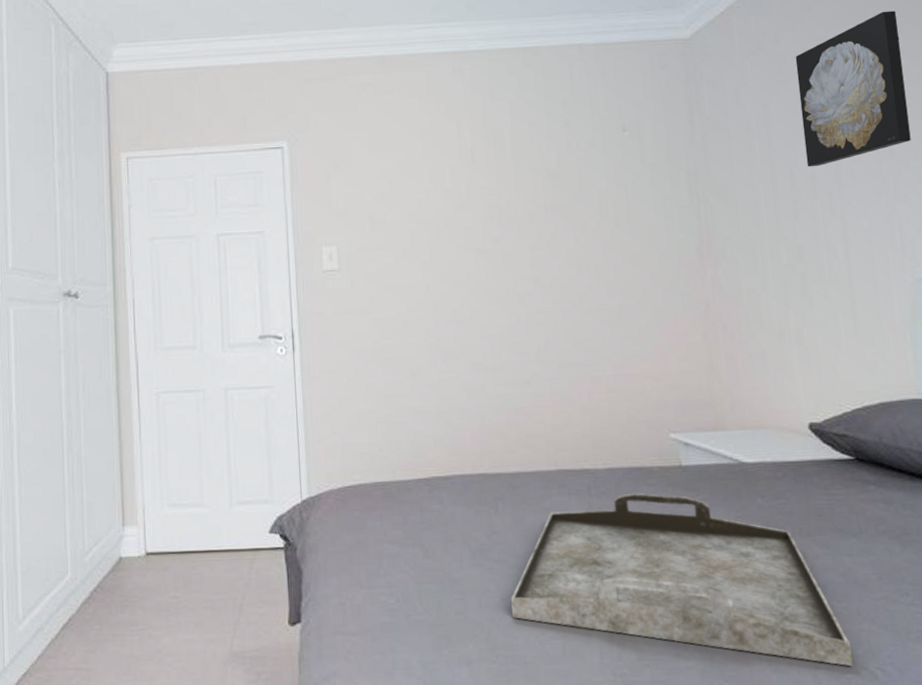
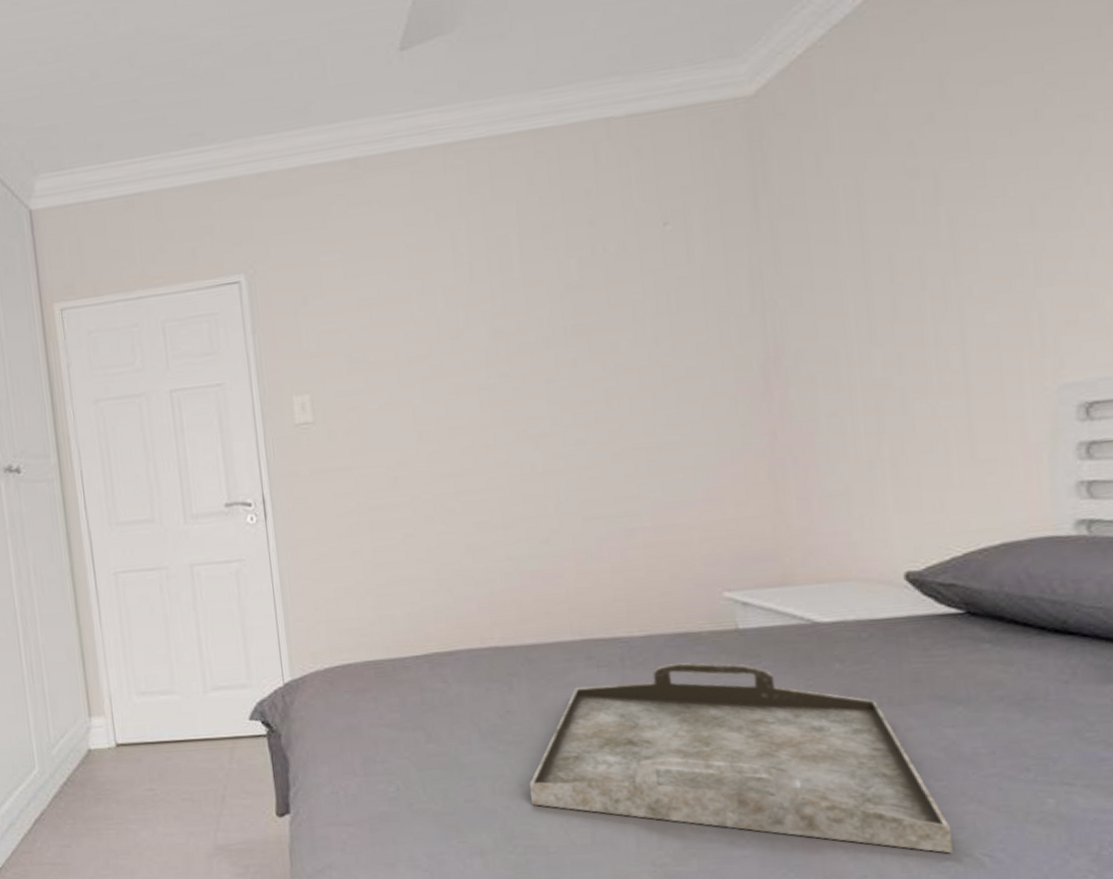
wall art: present [795,10,911,167] -> none [901,26,1062,251]

